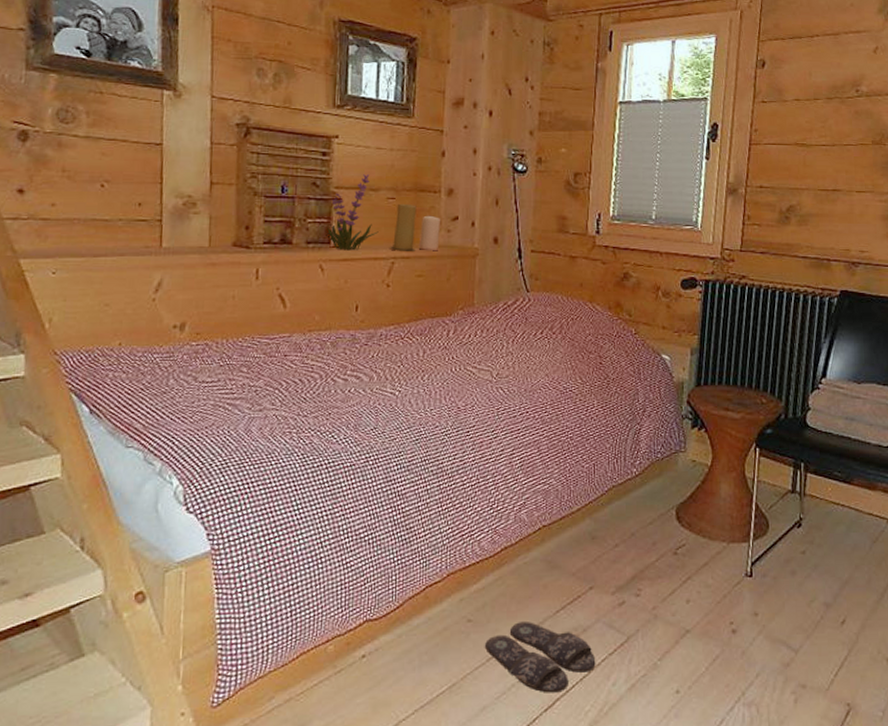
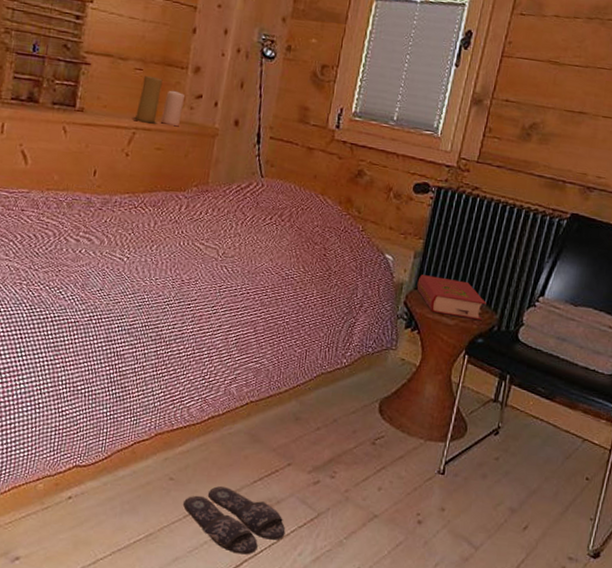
plant: present [326,174,379,251] -> none [72,42,123,117]
book: none [697,371,770,410] -> present [417,274,486,320]

